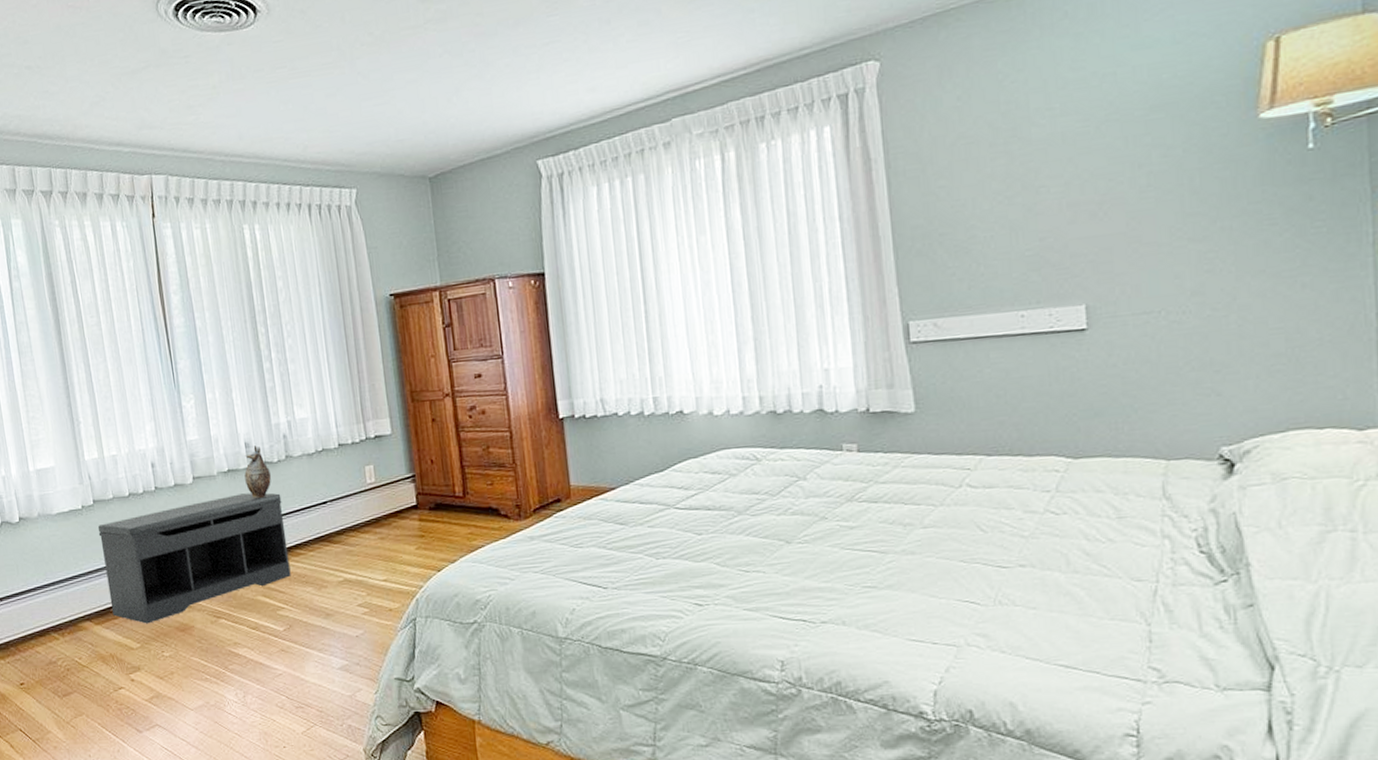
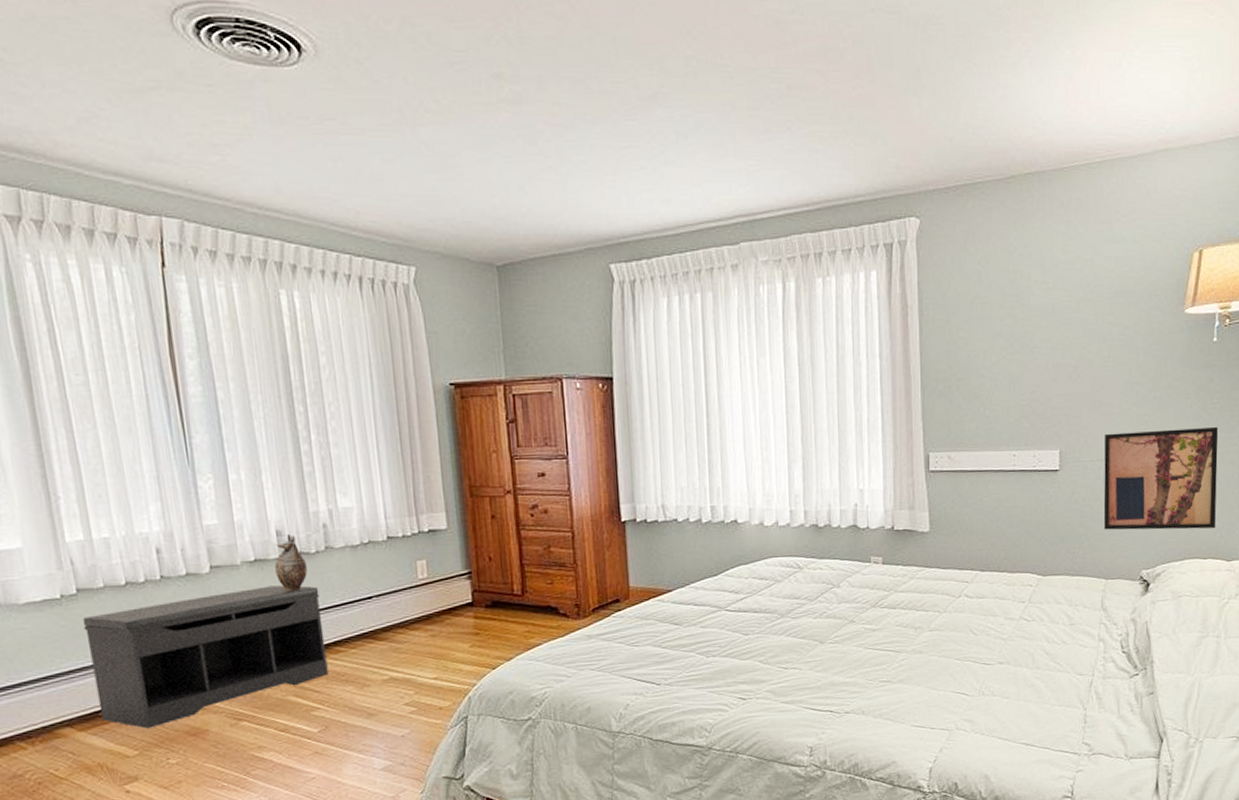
wall art: none [1150,256,1336,399] -> present [1103,426,1218,530]

